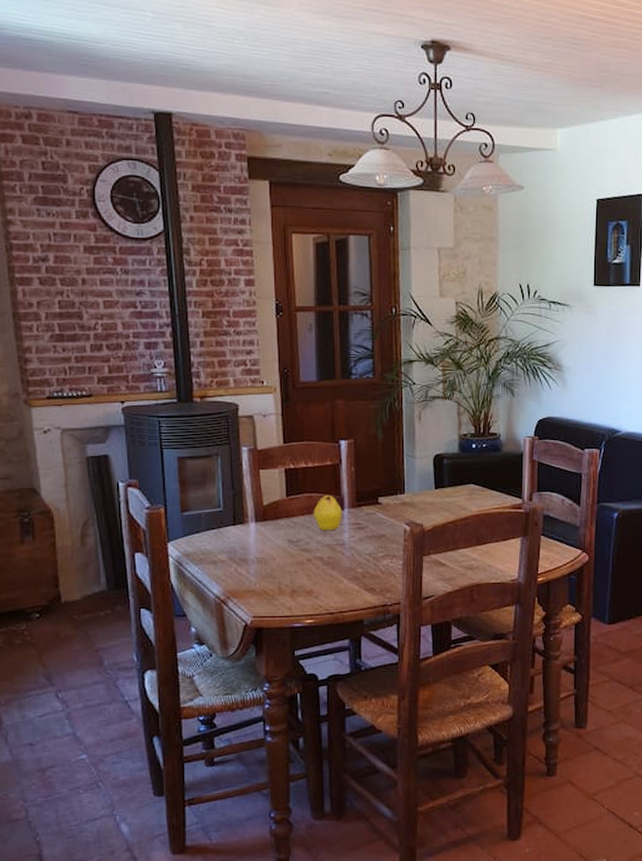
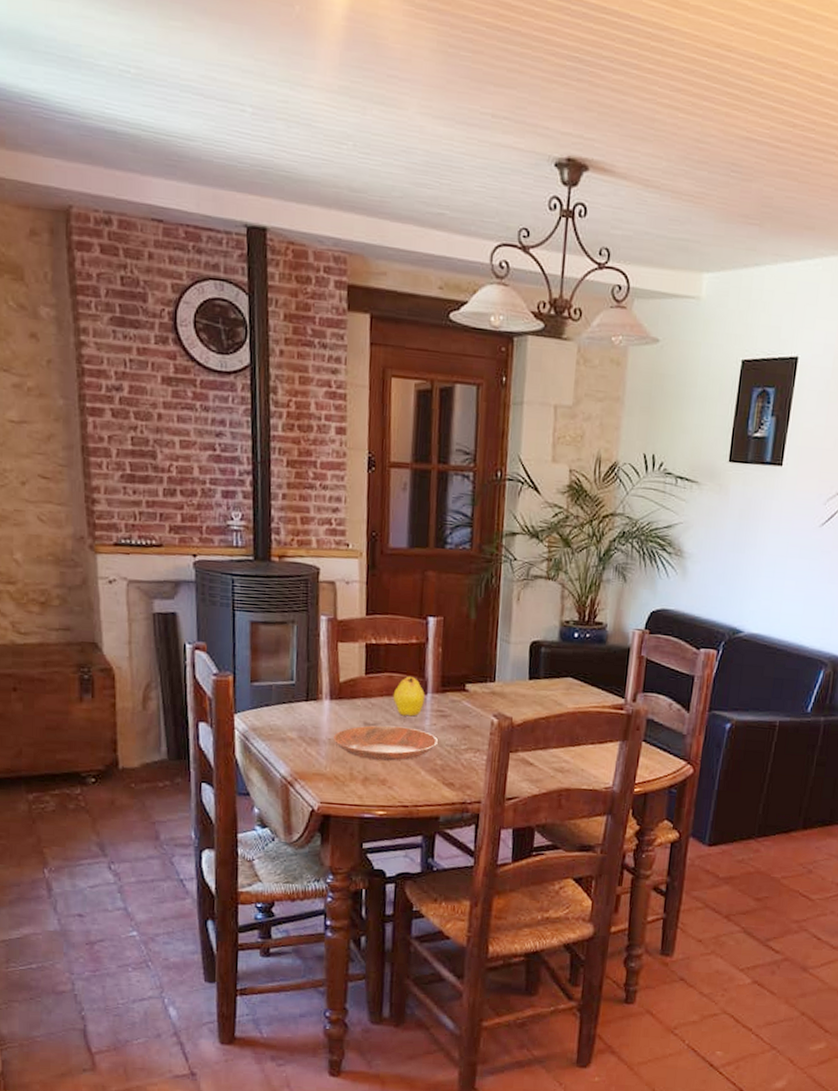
bowl: none [261,541,357,573] -> present [333,725,438,761]

